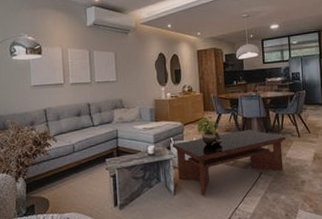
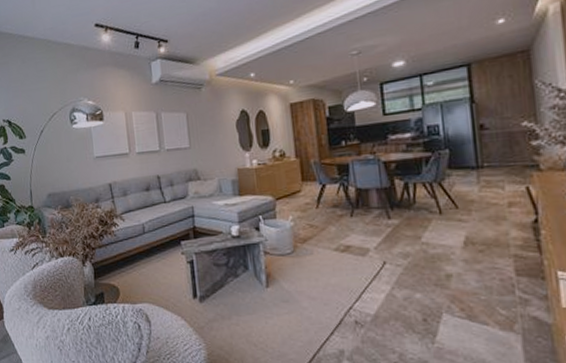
coffee table: present [172,129,286,195] -> none [261,204,421,289]
potted plant: present [196,115,223,145] -> none [292,187,329,226]

